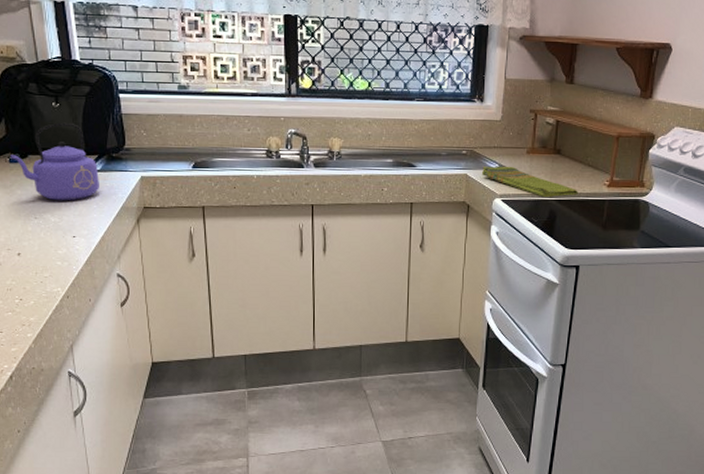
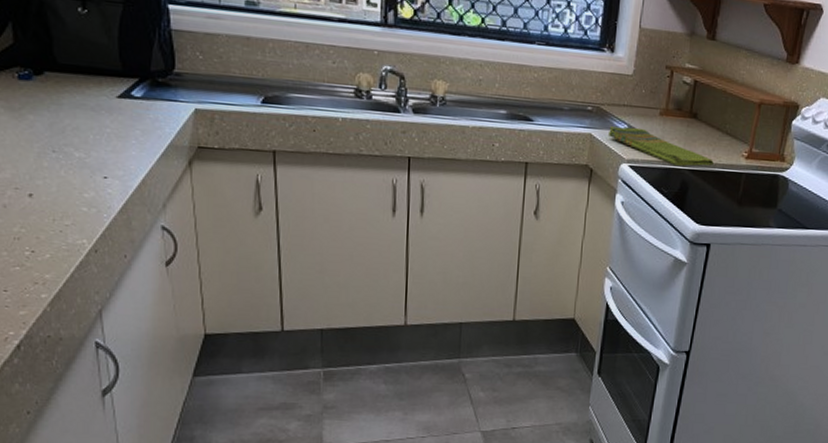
kettle: present [11,122,99,201] -> none [20,33,140,133]

